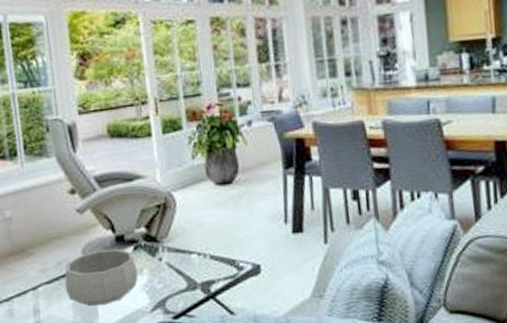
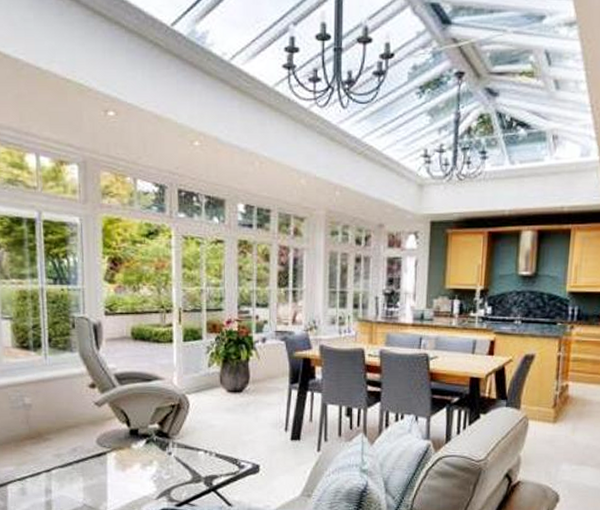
decorative bowl: present [64,249,138,306] -> none [77,441,148,490]

